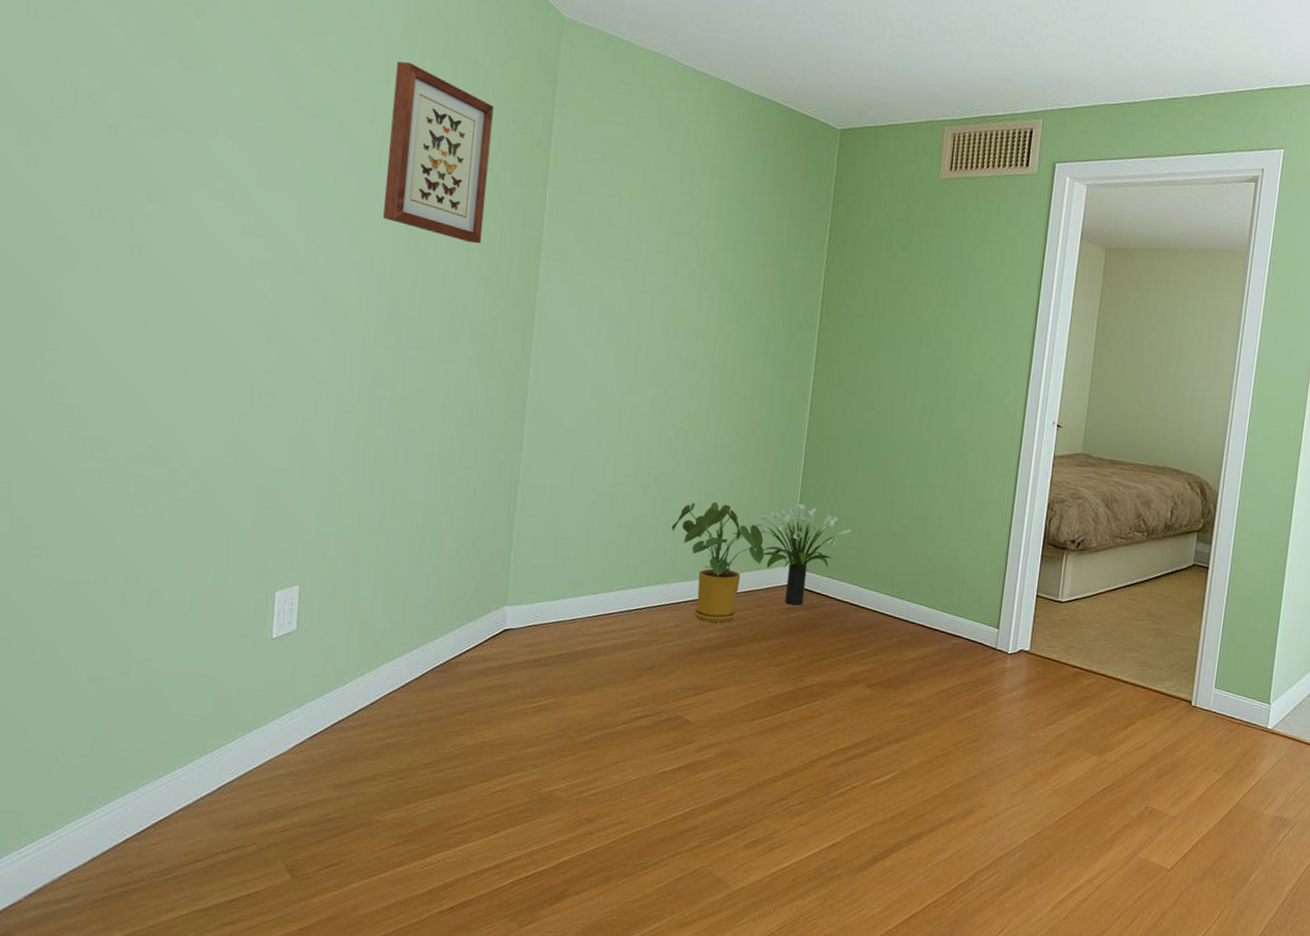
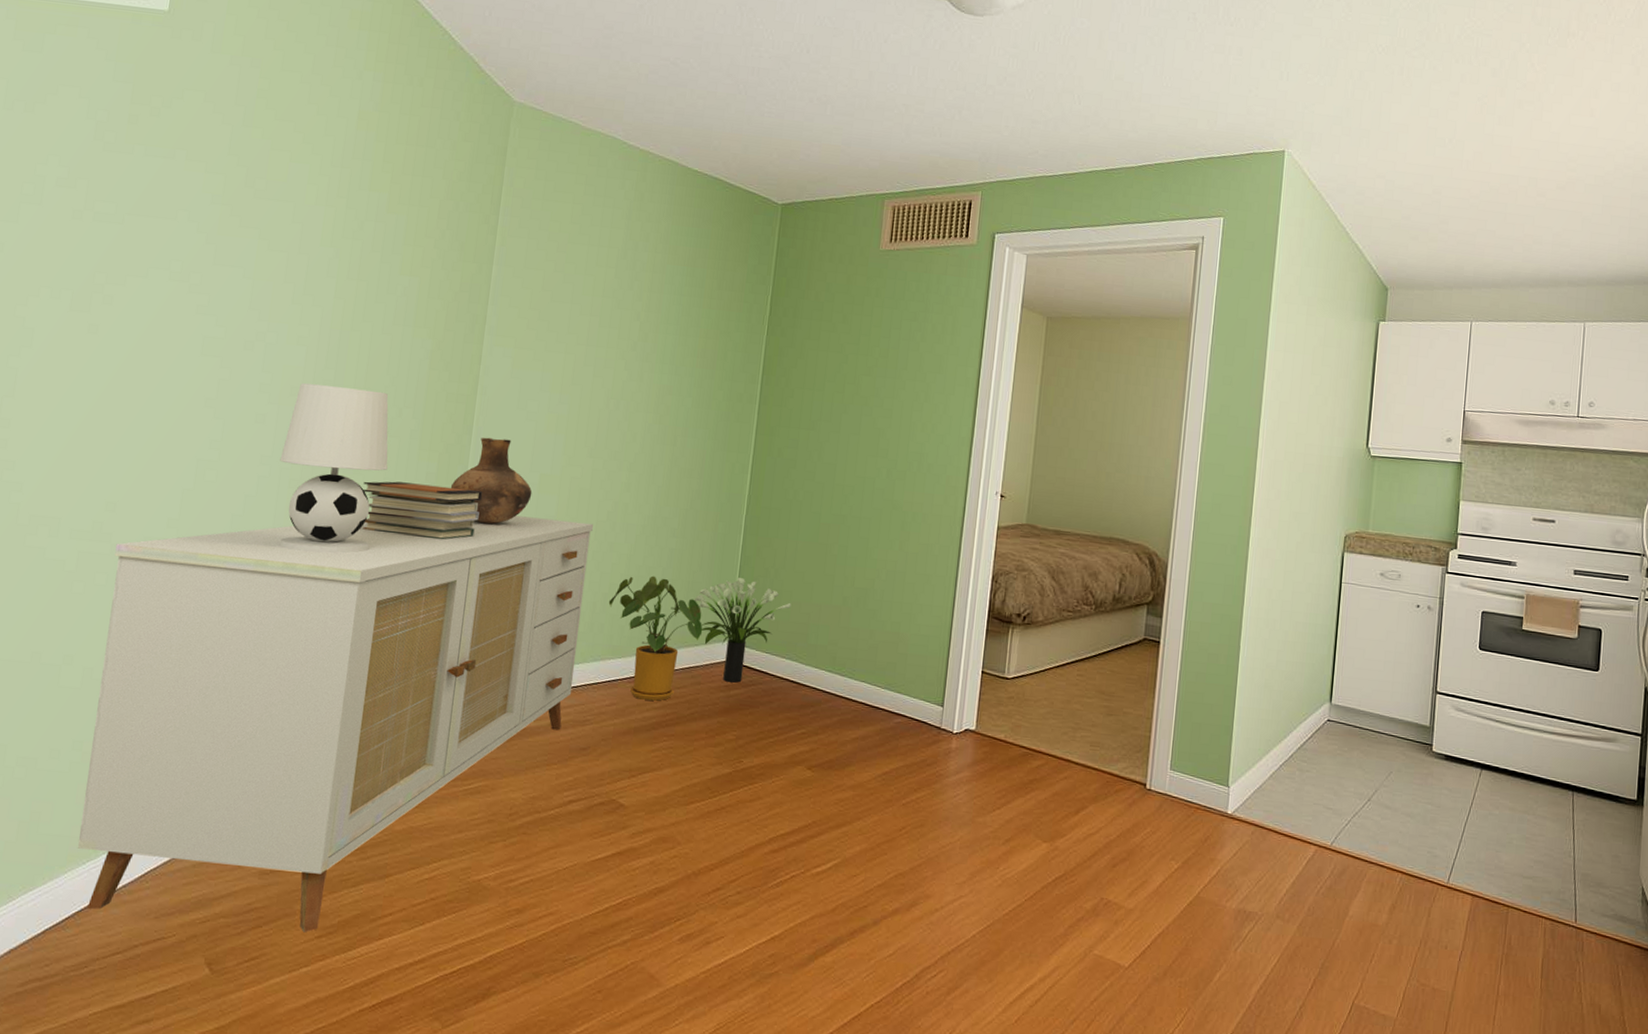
sideboard: none [153,442,654,841] -> present [77,515,593,933]
table lamp: none [336,307,447,478] -> present [278,383,389,554]
wall art: present [383,61,494,244] -> none [333,145,444,320]
book stack: none [422,407,544,466] -> present [363,481,483,540]
vase: none [510,363,593,451] -> present [450,437,532,525]

